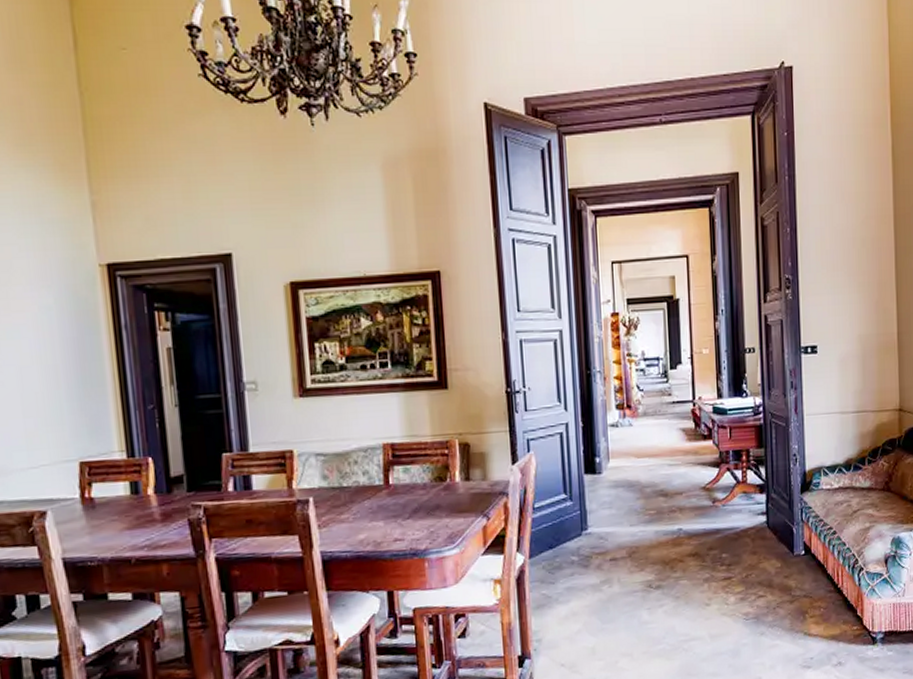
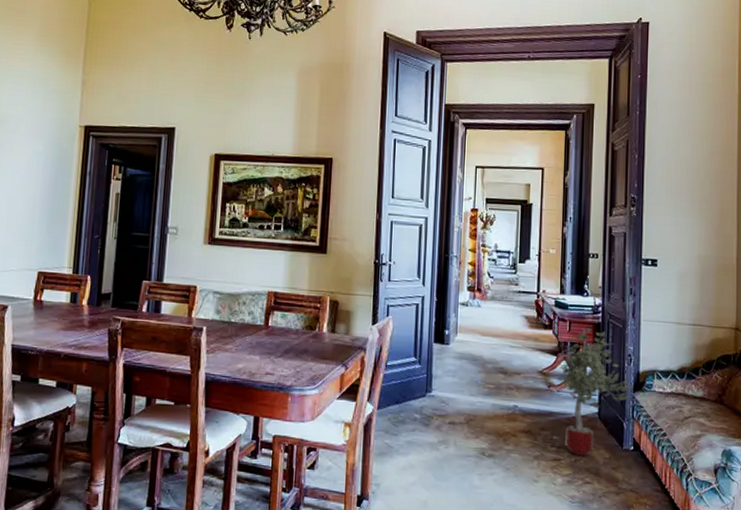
potted tree: none [722,432,801,570] -> present [559,328,633,456]

